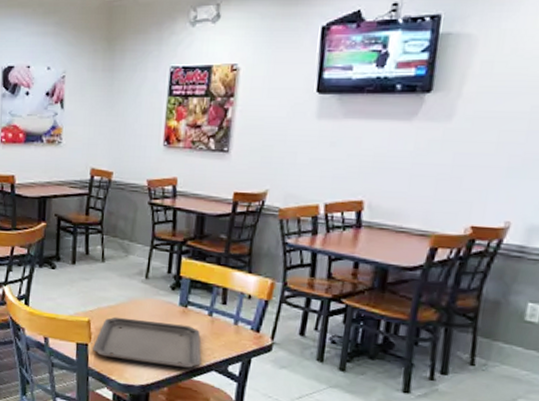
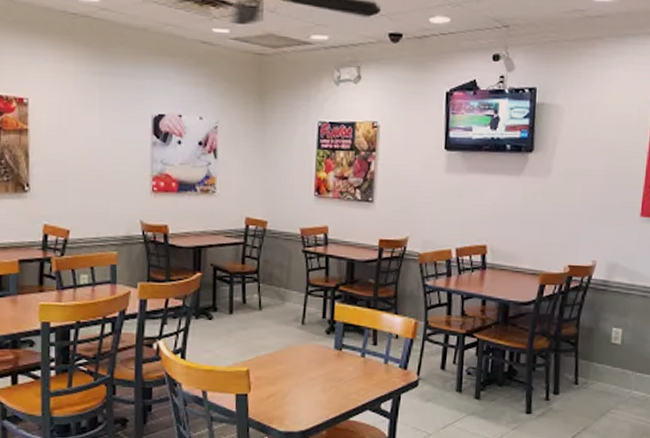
tray: present [92,317,202,369] -> none [251,364,357,410]

